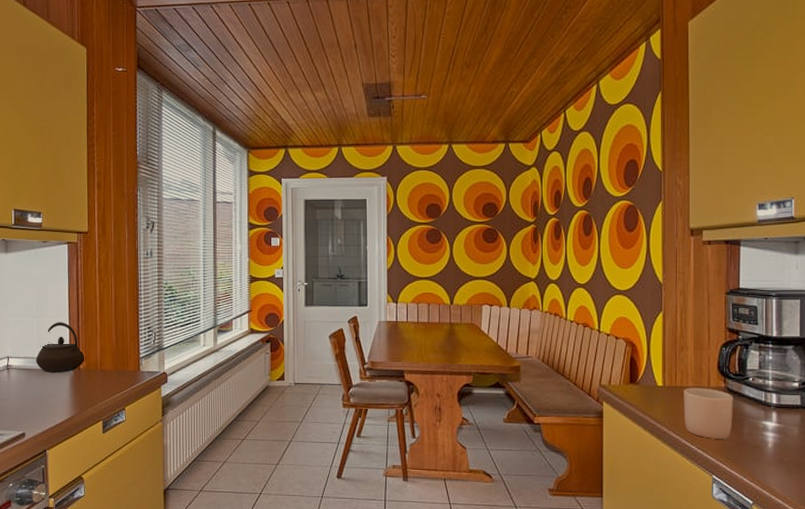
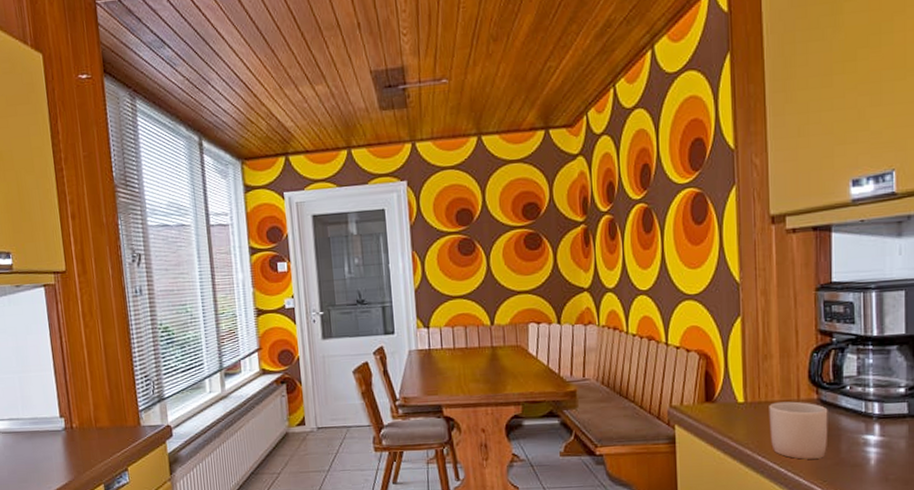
kettle: present [35,322,86,373] -> none [21,376,78,435]

